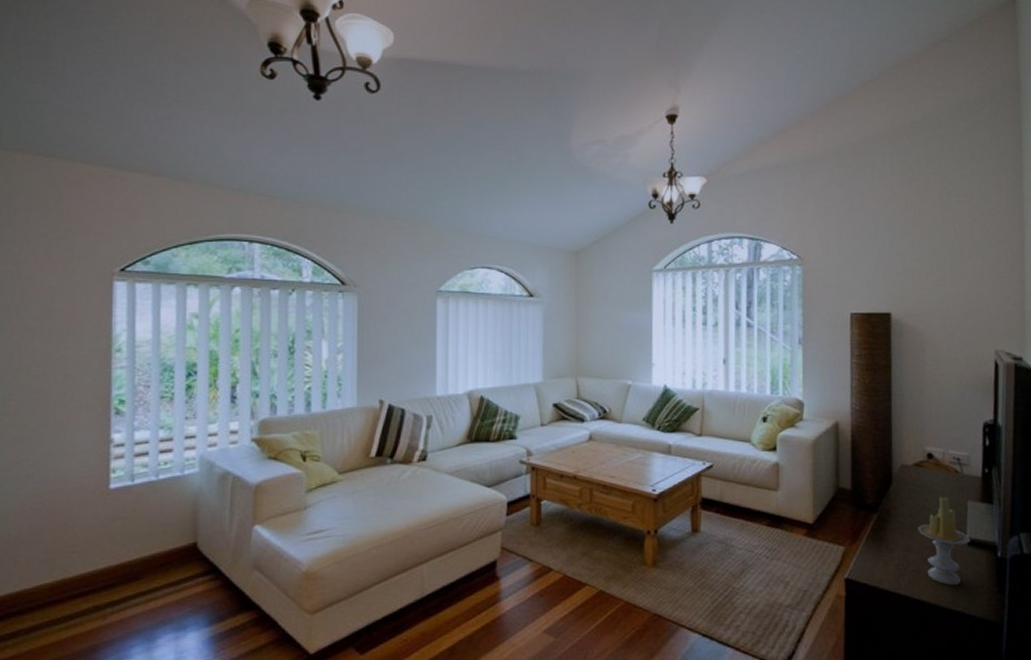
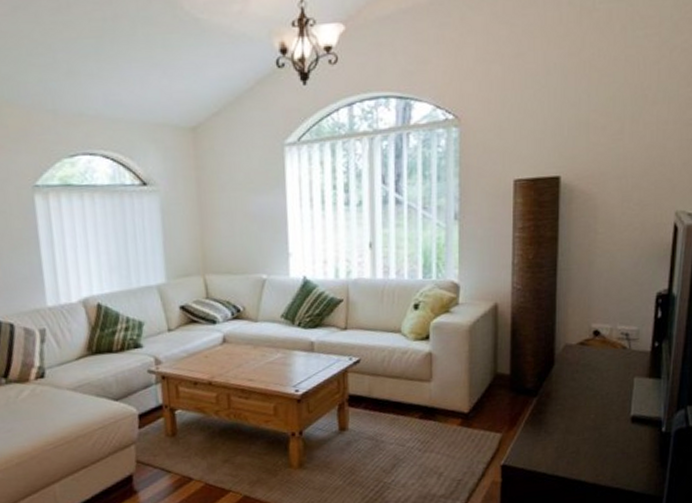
candle: present [918,497,971,585] -> none [580,375,635,464]

